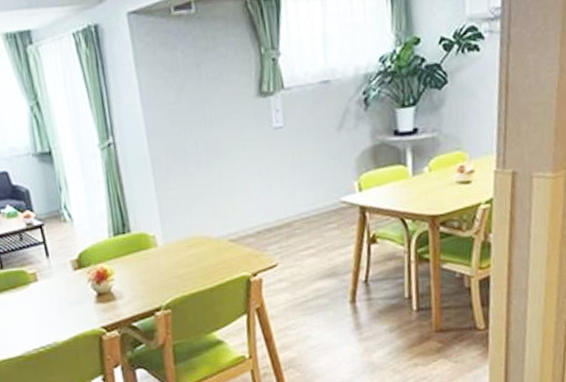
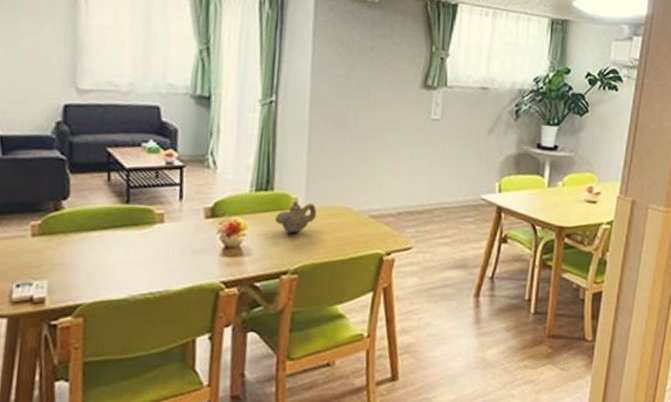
teapot: none [138,237,177,271] -> present [275,200,317,234]

